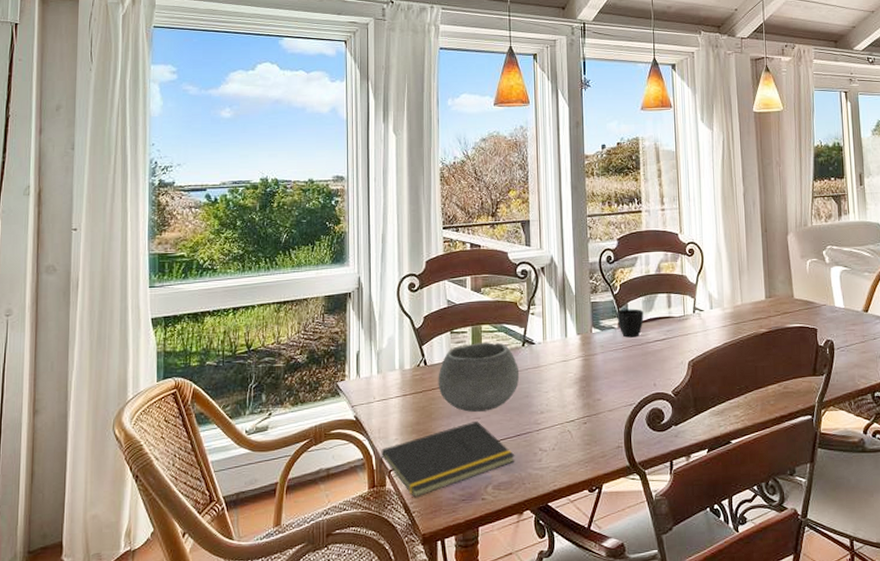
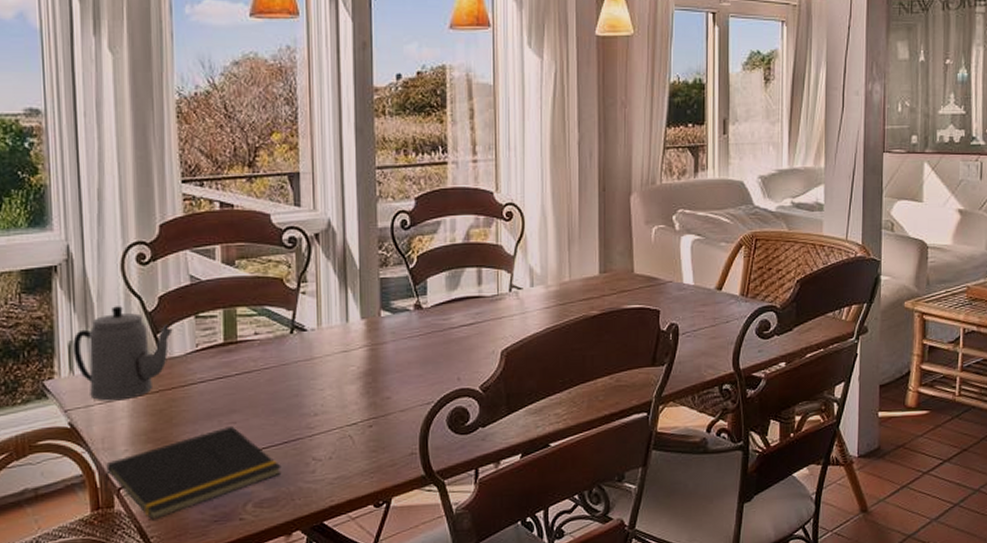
teapot: none [360,324,434,399] -> present [73,306,173,401]
bowl: present [438,342,520,412] -> none [179,329,287,415]
cup: present [617,308,644,338] -> none [413,286,447,322]

